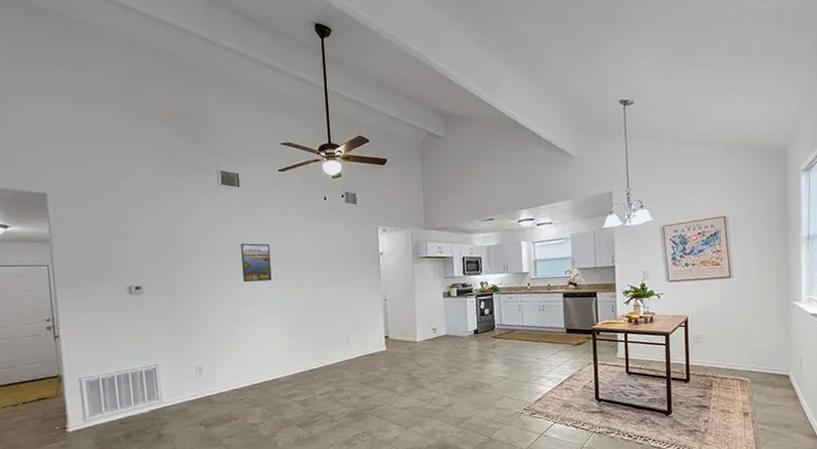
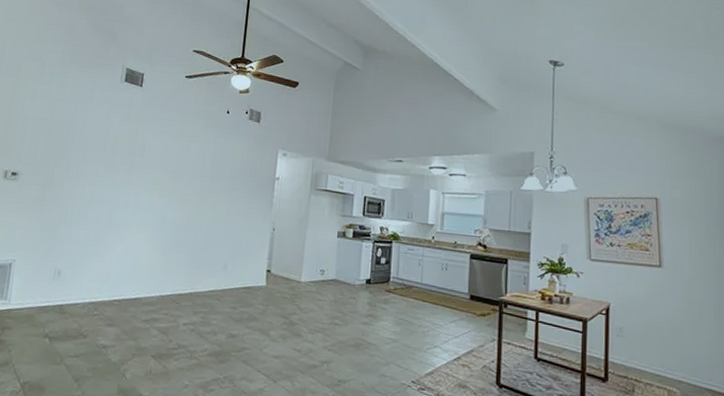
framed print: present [241,243,272,282] -> none [126,145,161,189]

